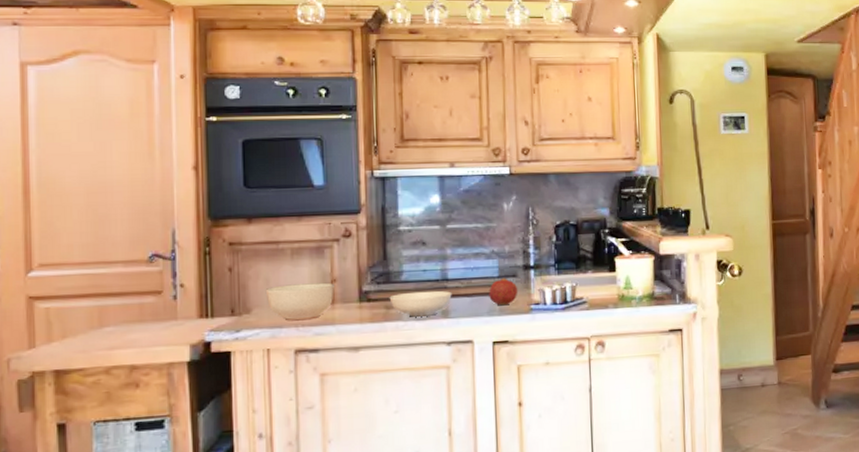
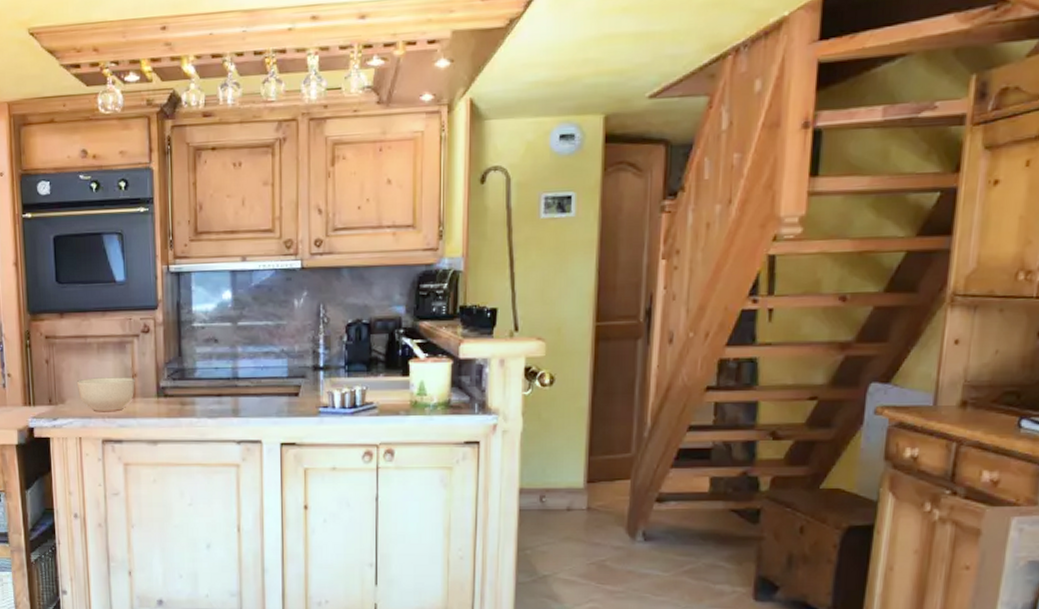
bowl: present [389,290,452,317] -> none [184,389,242,414]
fruit: present [489,277,518,306] -> none [278,378,307,407]

